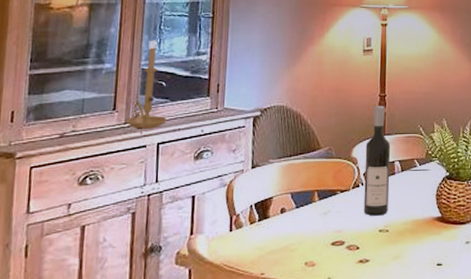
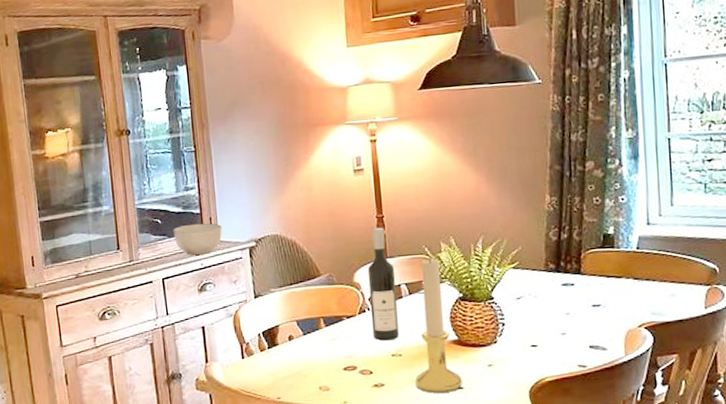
candle holder: present [125,40,167,129] -> none [130,179,168,266]
bowl: none [176,89,229,122] -> present [172,223,222,256]
candle holder: none [398,136,441,269] -> present [414,257,462,393]

